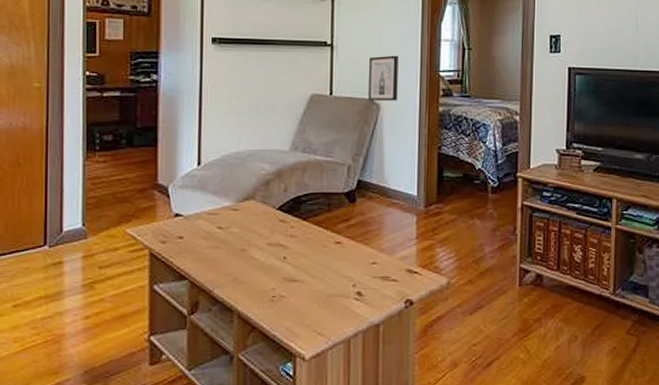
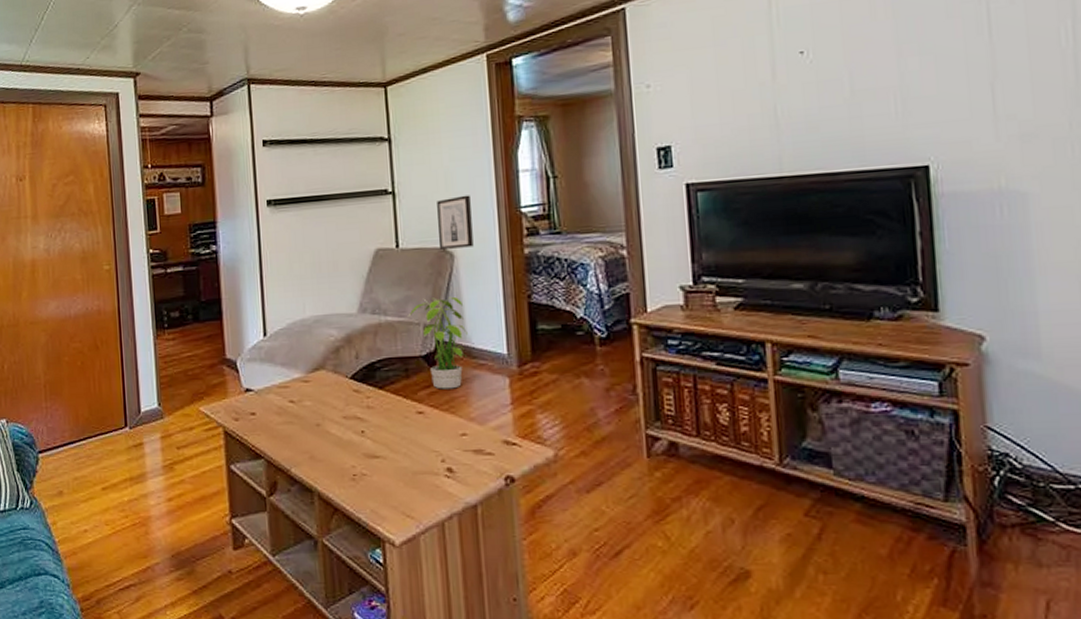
potted plant: none [335,142,385,223] -> present [408,296,468,389]

